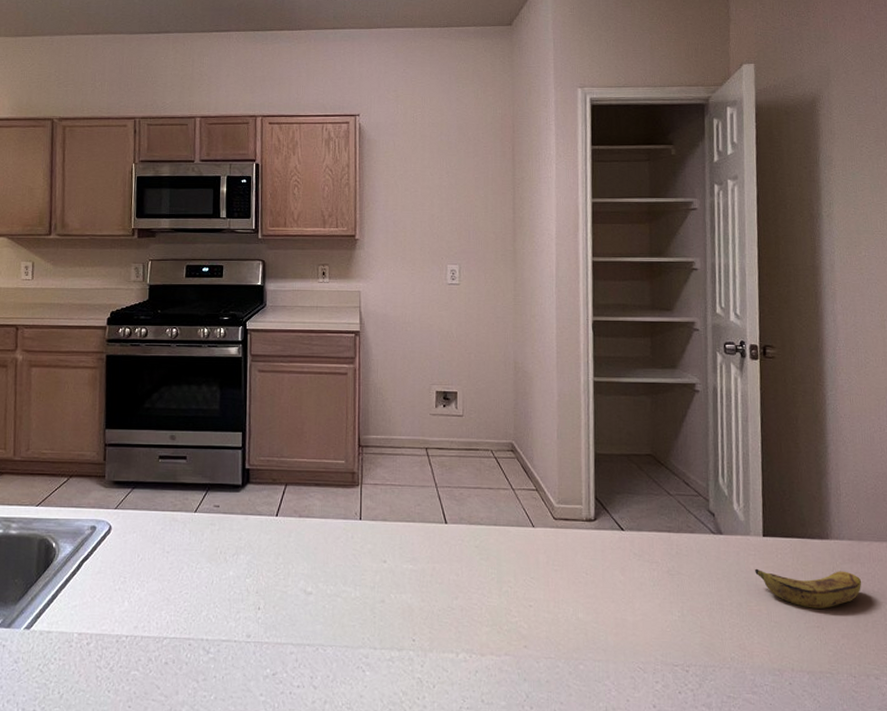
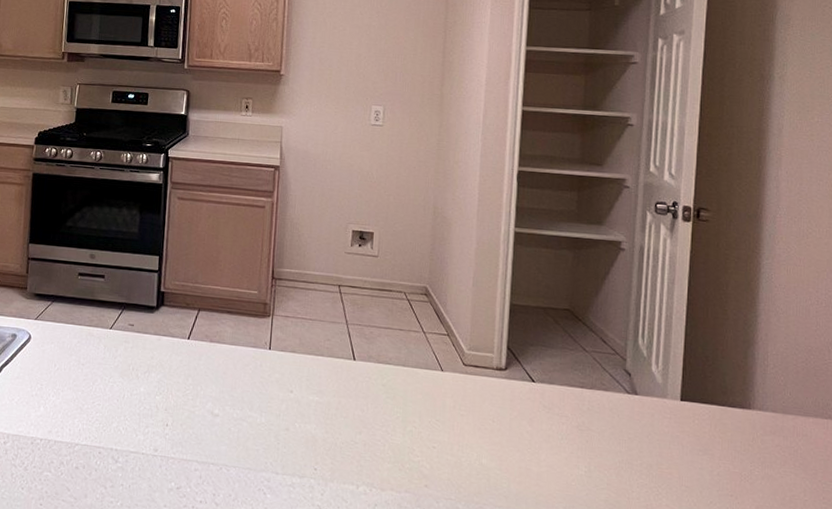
banana: present [755,568,862,609] -> none [669,431,783,479]

